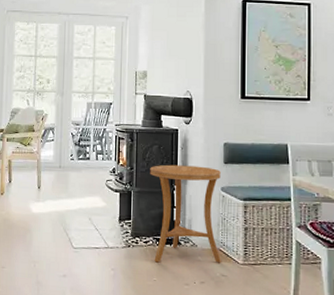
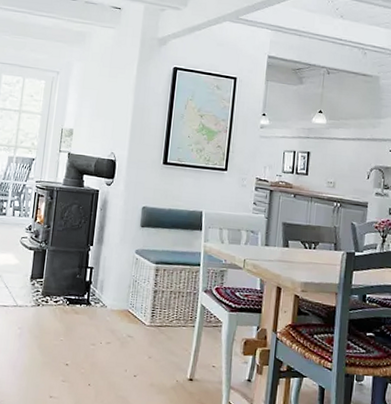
side table: present [150,164,221,263] -> none [63,225,137,325]

